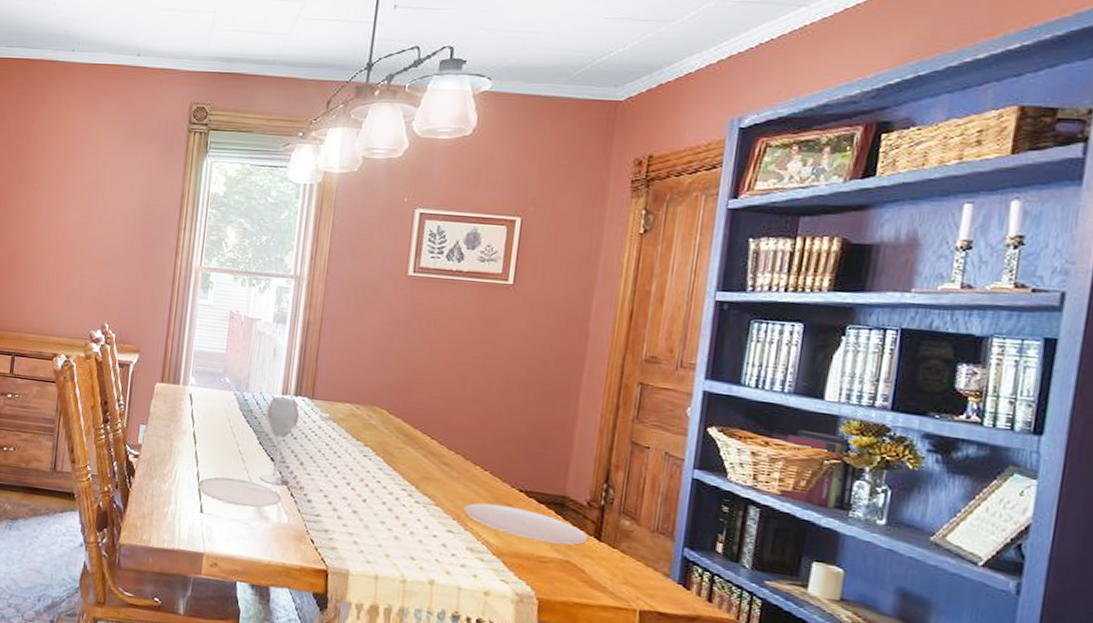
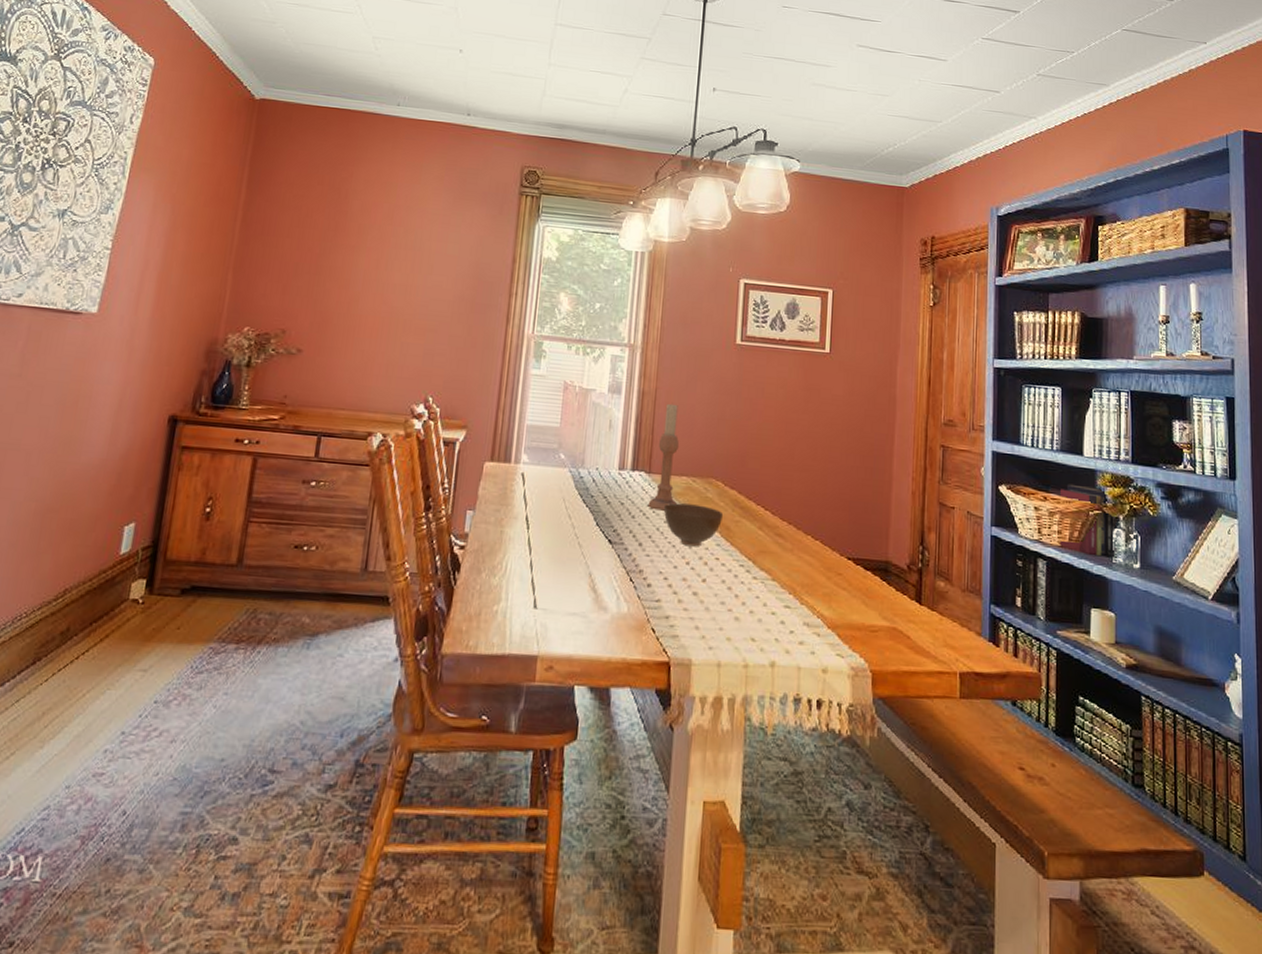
plate: present [197,476,282,508] -> none [530,564,621,598]
wineglass: present [260,396,300,486] -> none [597,472,637,571]
candlestick: none [310,333,344,434] -> present [647,403,680,511]
bowl: none [325,427,386,470] -> present [663,503,722,547]
plate: present [463,503,589,547] -> none [798,574,911,613]

